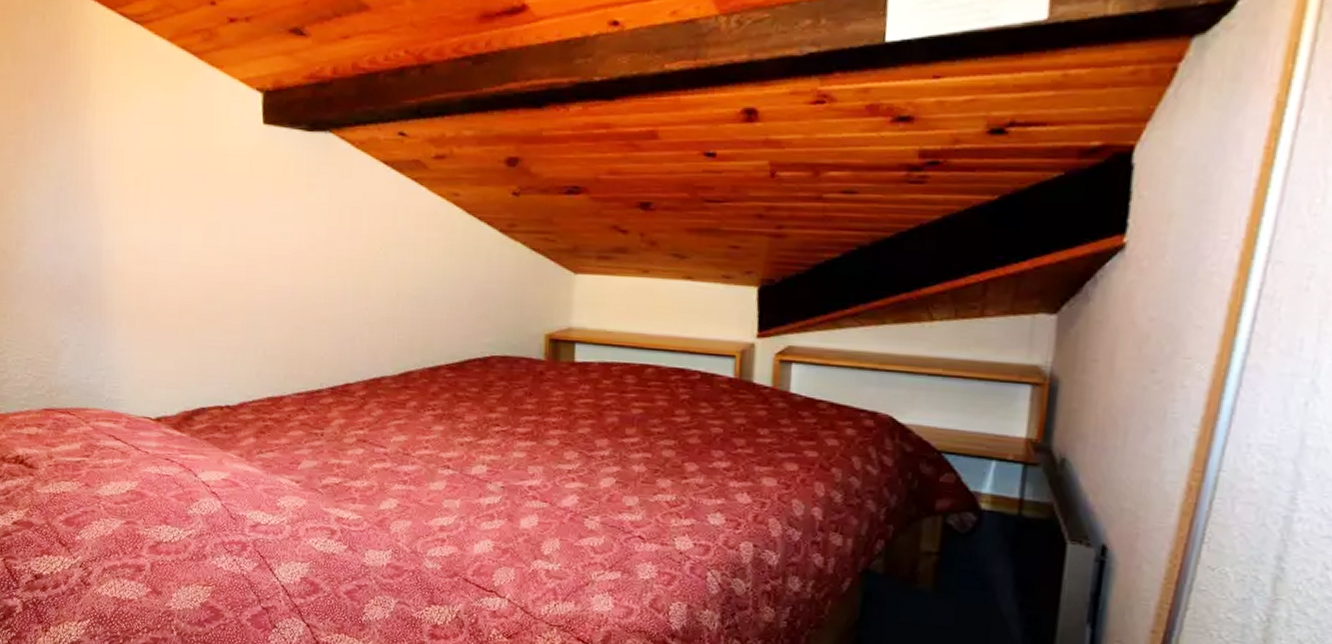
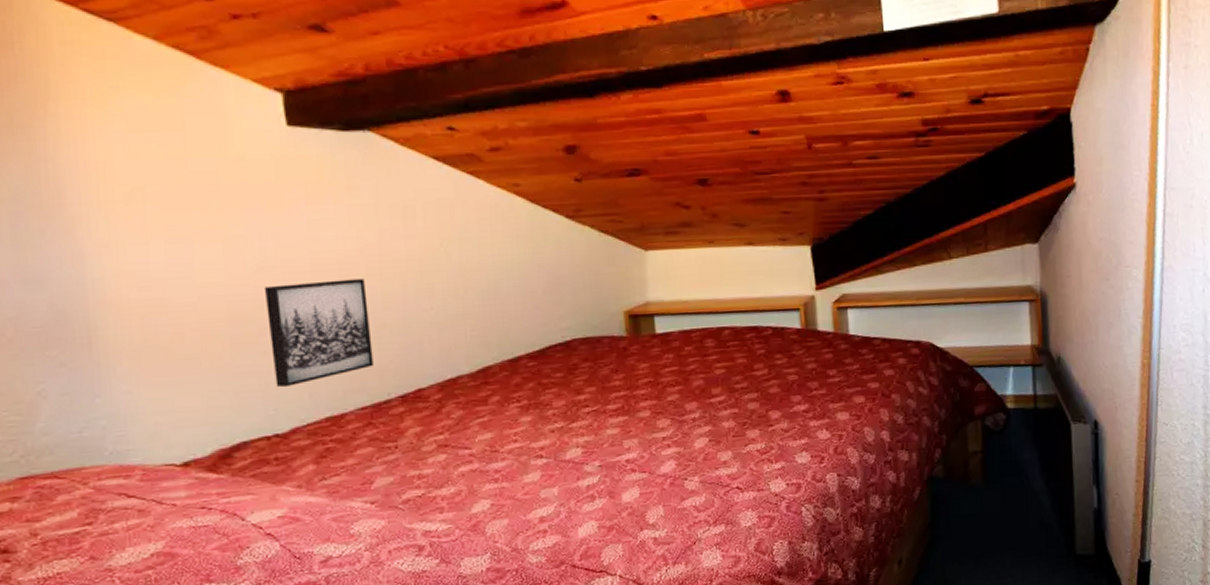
wall art: none [230,271,313,365] -> present [263,278,374,388]

